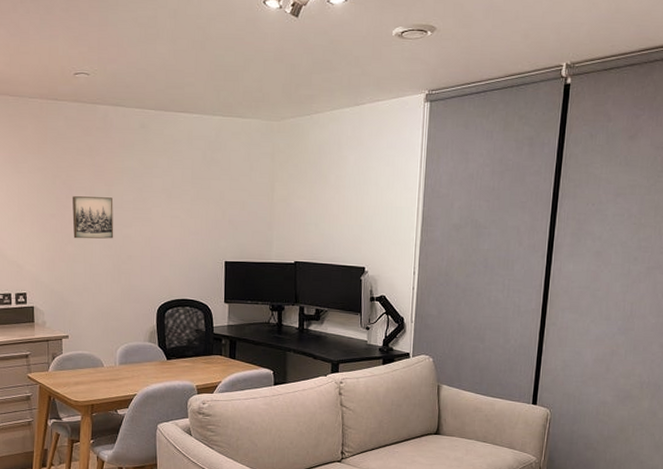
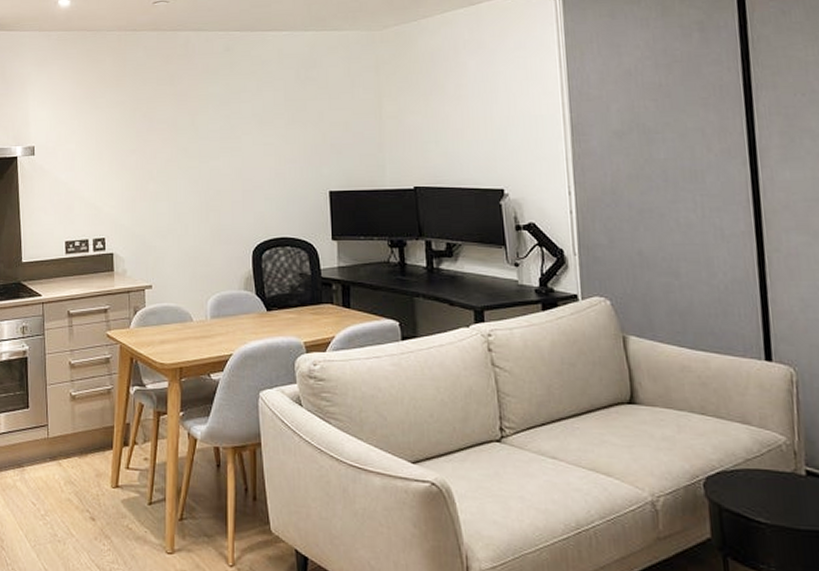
wall art: present [72,196,114,239] -> none [153,128,200,175]

